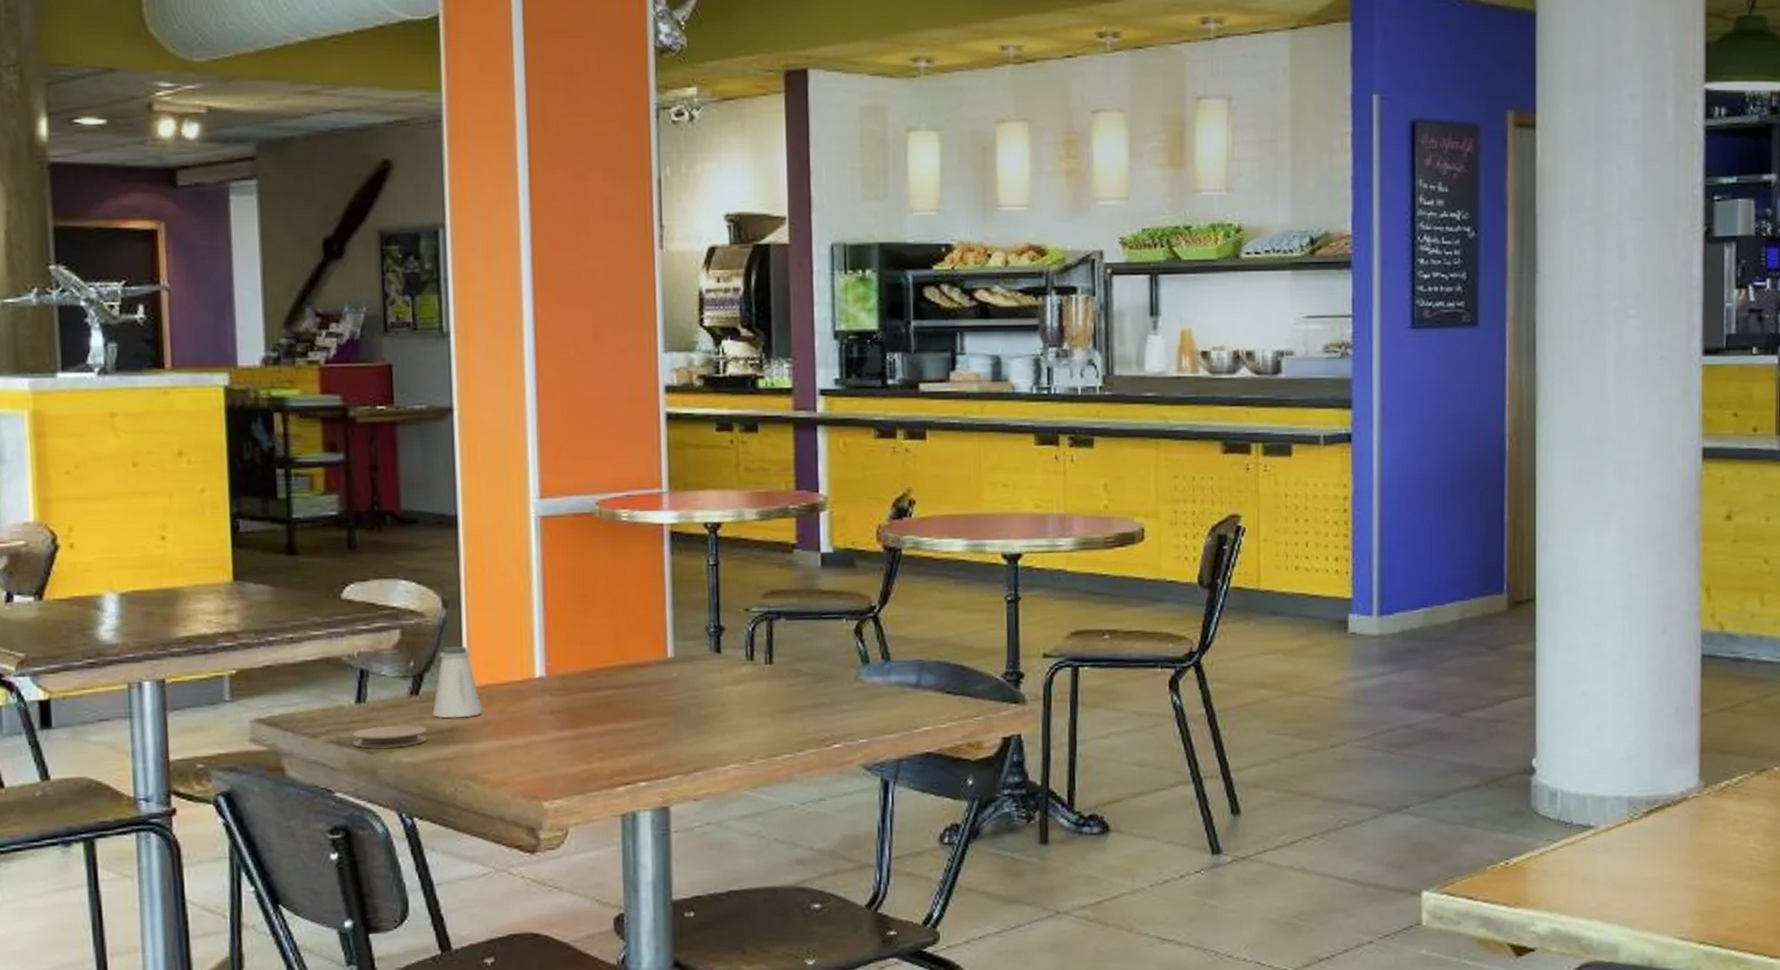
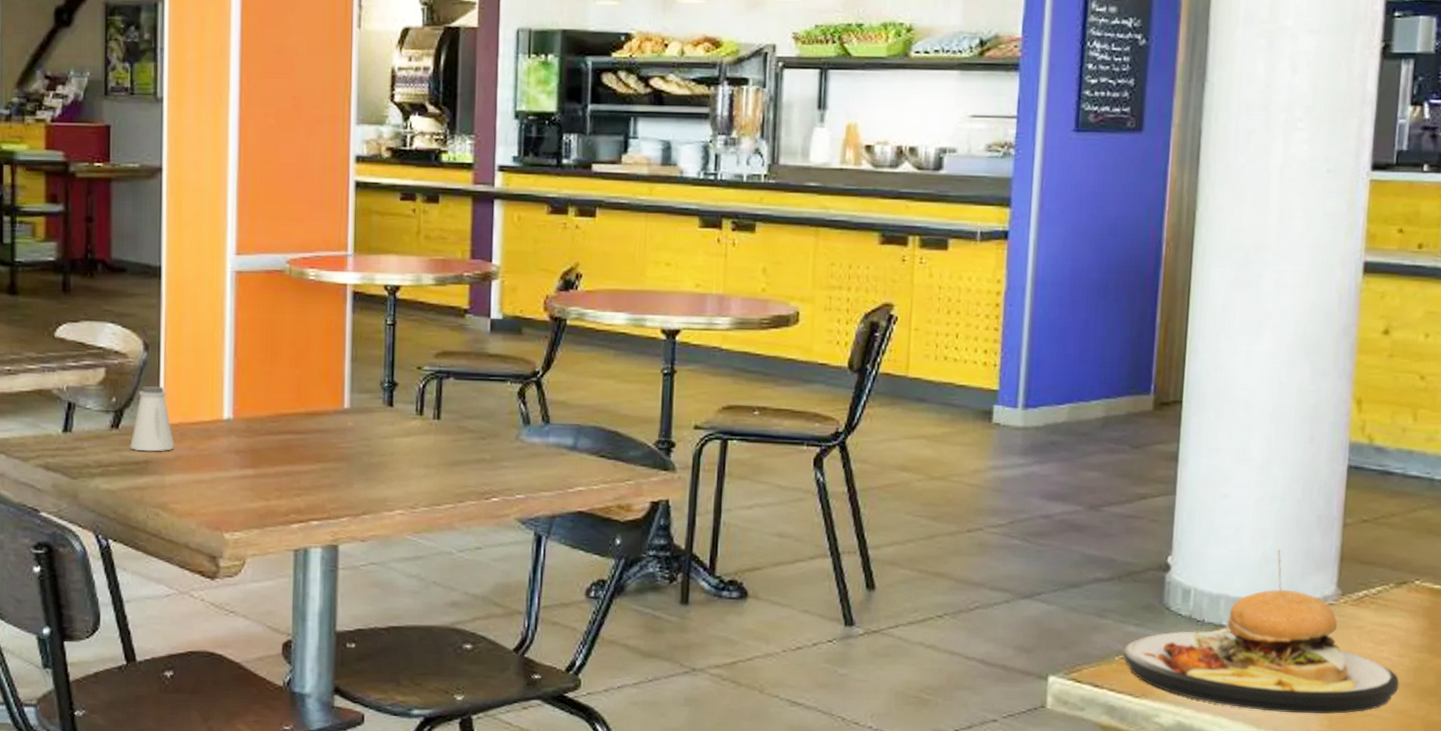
coaster: present [352,725,427,748] -> none [58,454,124,475]
plate: none [1495,745,1766,912] -> present [1123,550,1400,715]

